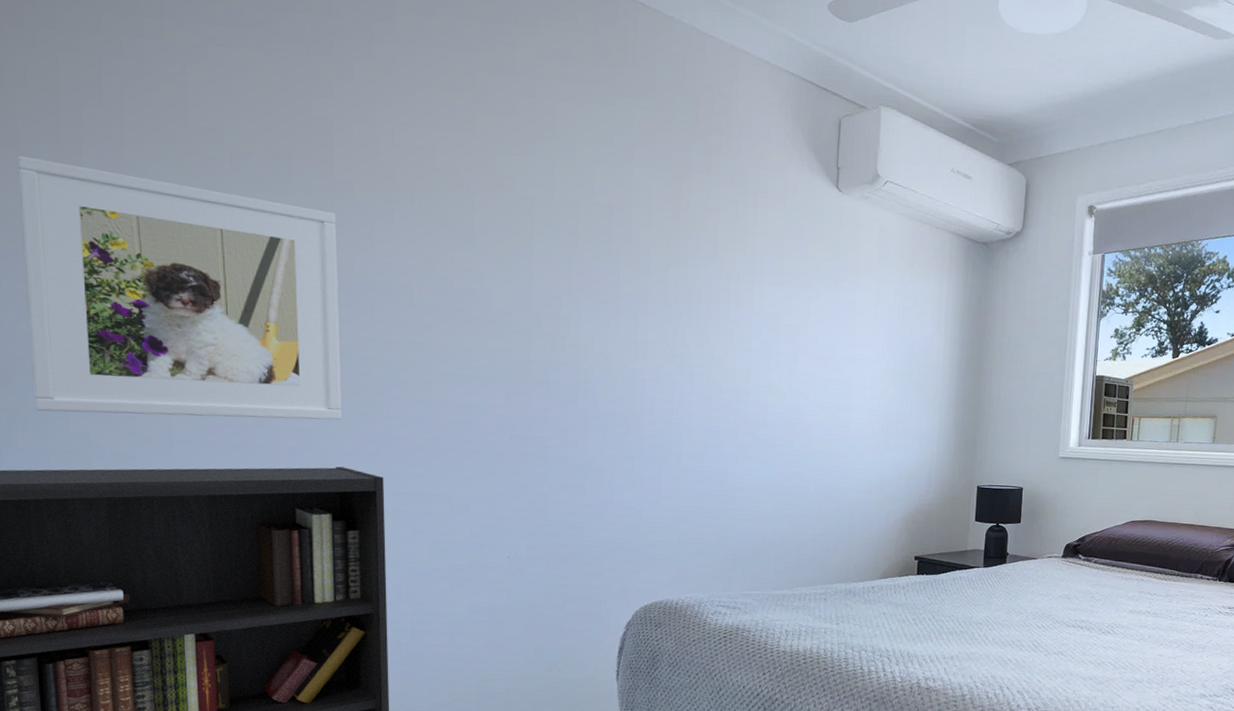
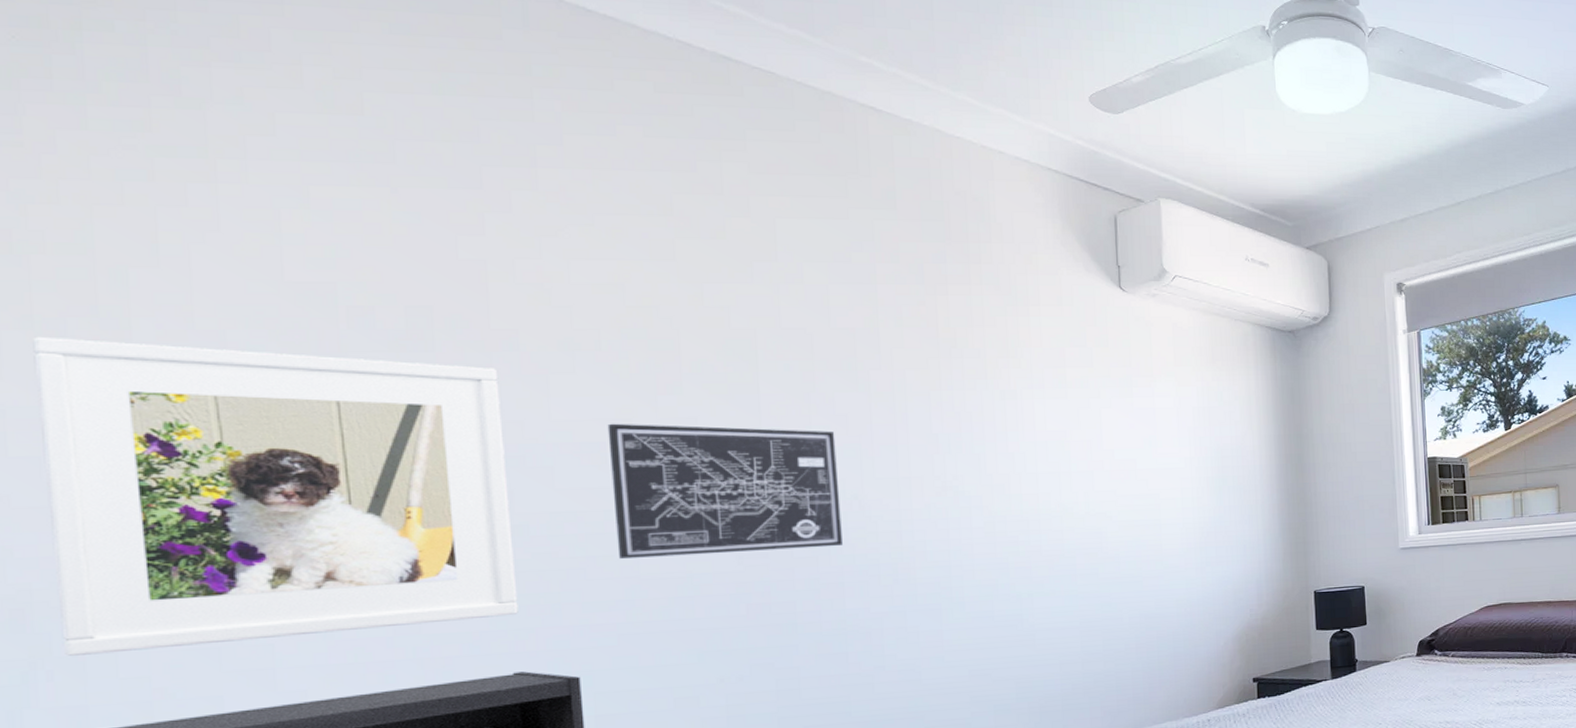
wall art: none [415,269,589,395] -> present [607,423,842,559]

